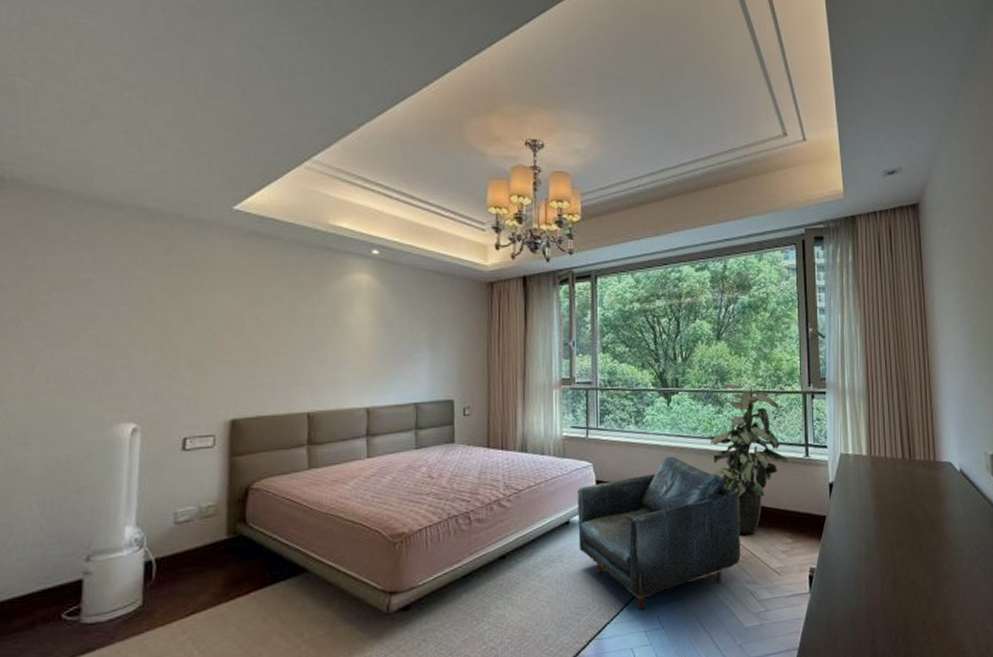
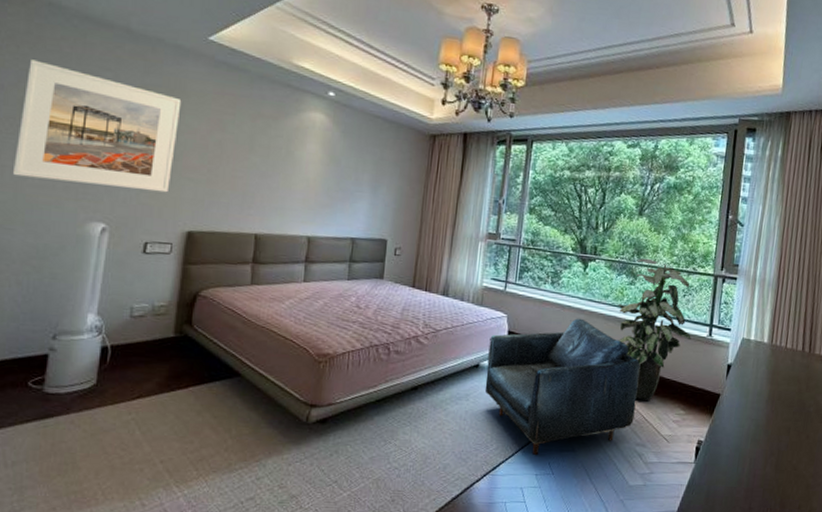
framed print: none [21,253,210,384] -> present [12,59,182,193]

